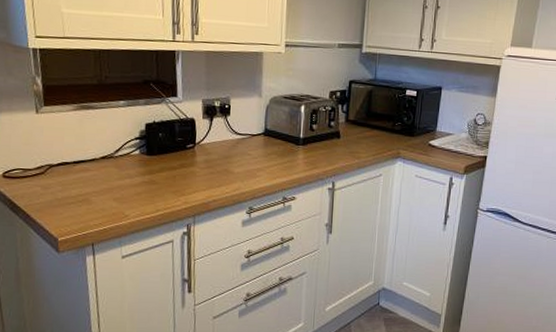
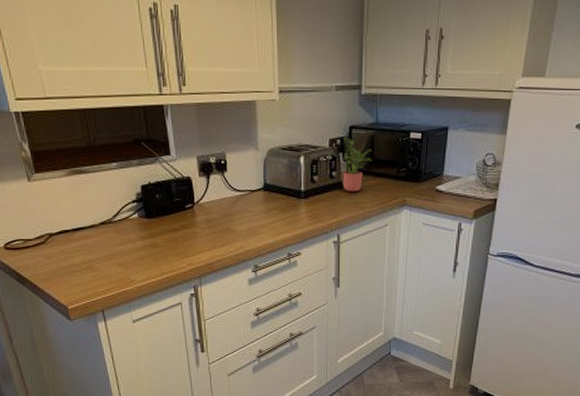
potted plant: none [340,89,370,142] -> present [342,135,373,192]

